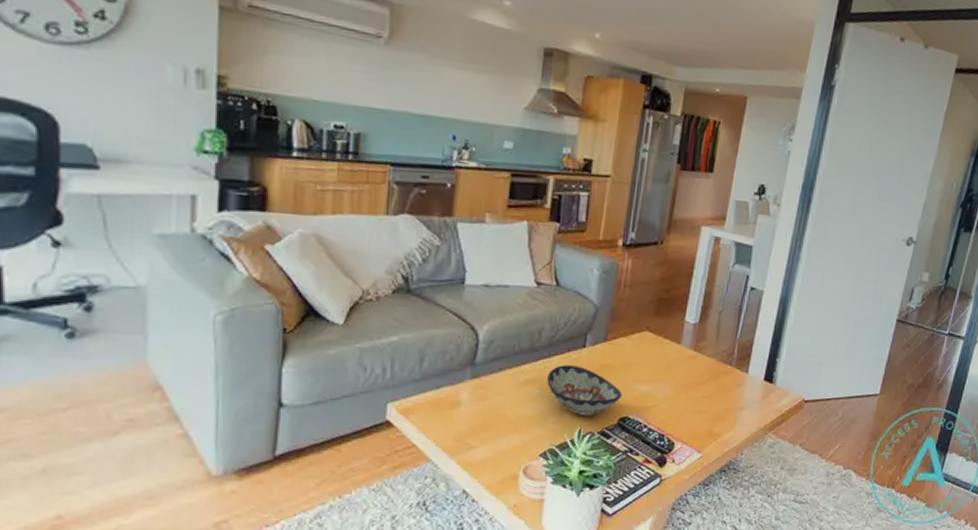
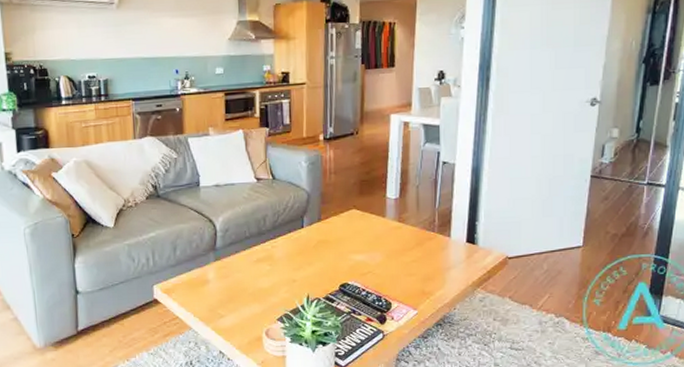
decorative bowl: present [547,365,622,417] -> none [275,243,340,285]

